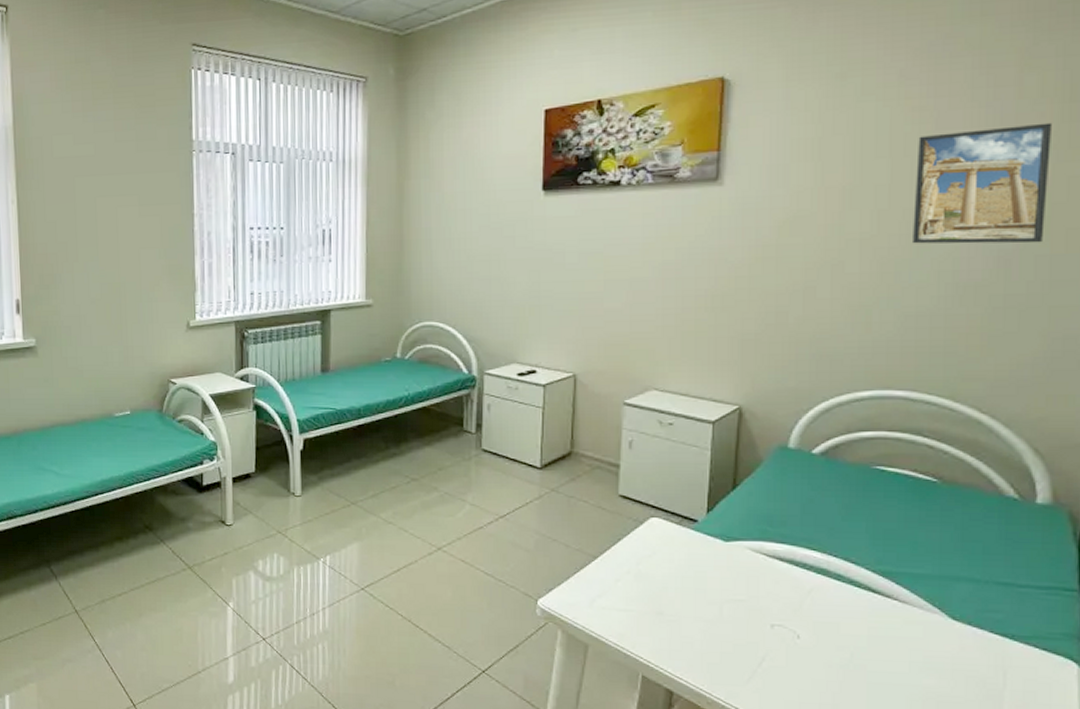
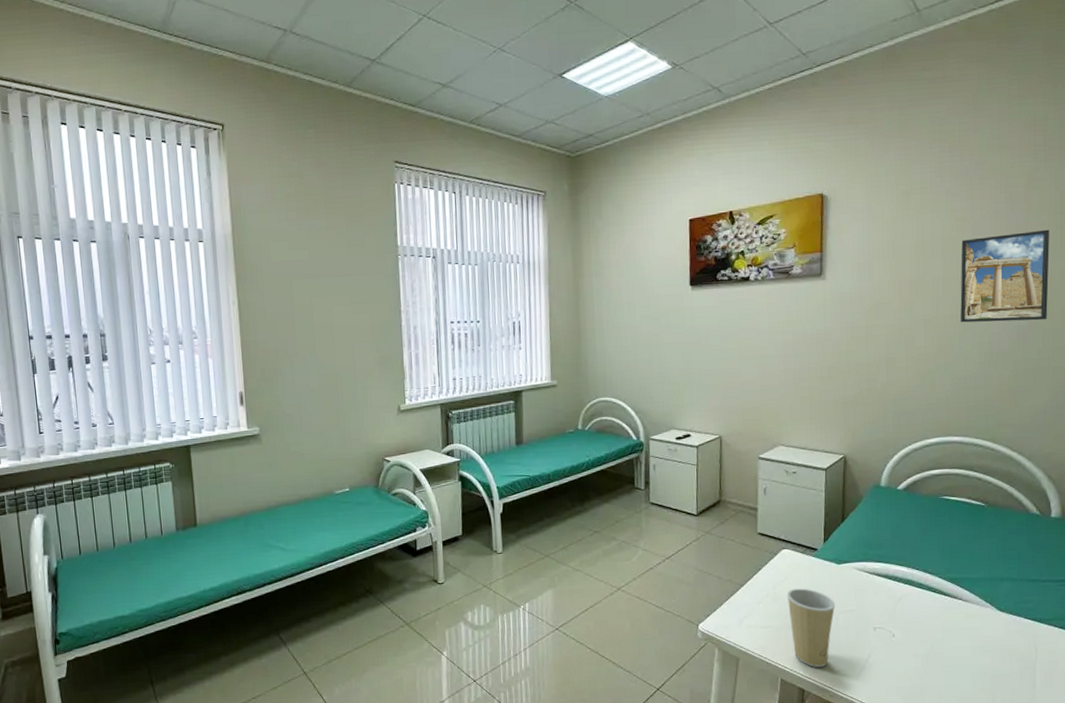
paper cup: none [654,566,720,668] -> present [786,588,836,668]

